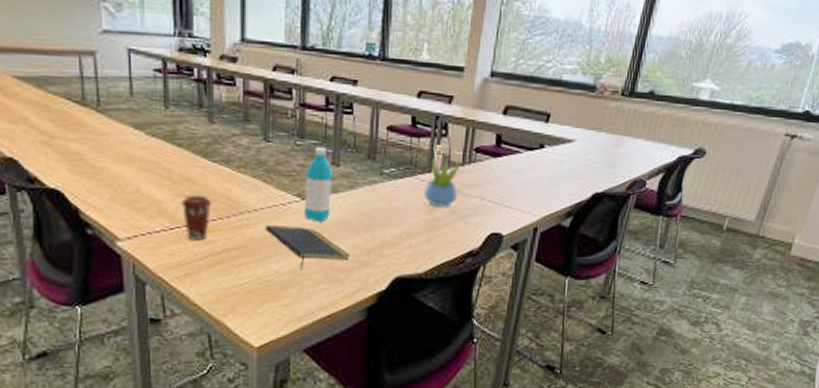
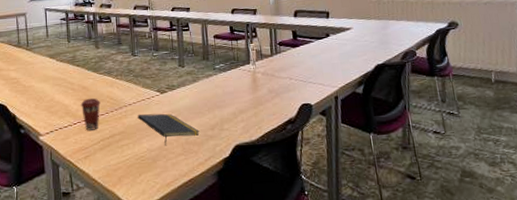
water bottle: present [303,146,334,222] -> none [162,55,182,109]
succulent plant: present [423,156,461,207] -> none [246,52,272,88]

